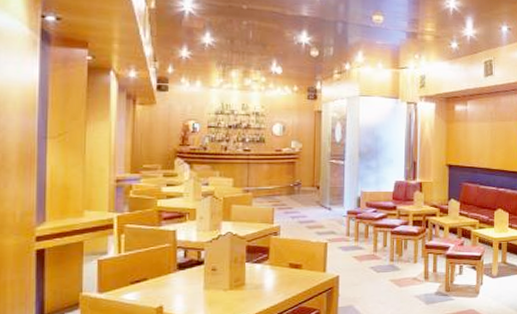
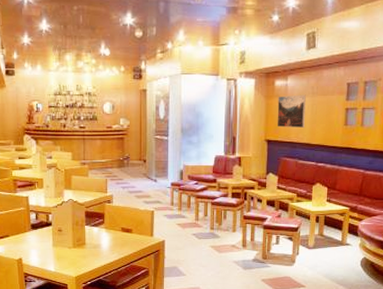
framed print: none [457,120,485,153] -> present [277,94,306,128]

